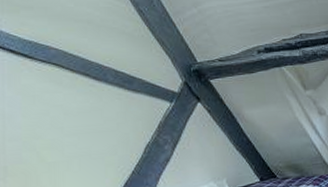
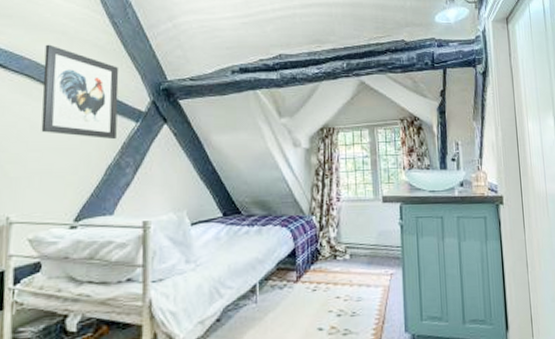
wall art: none [71,33,152,120] -> present [41,44,119,140]

